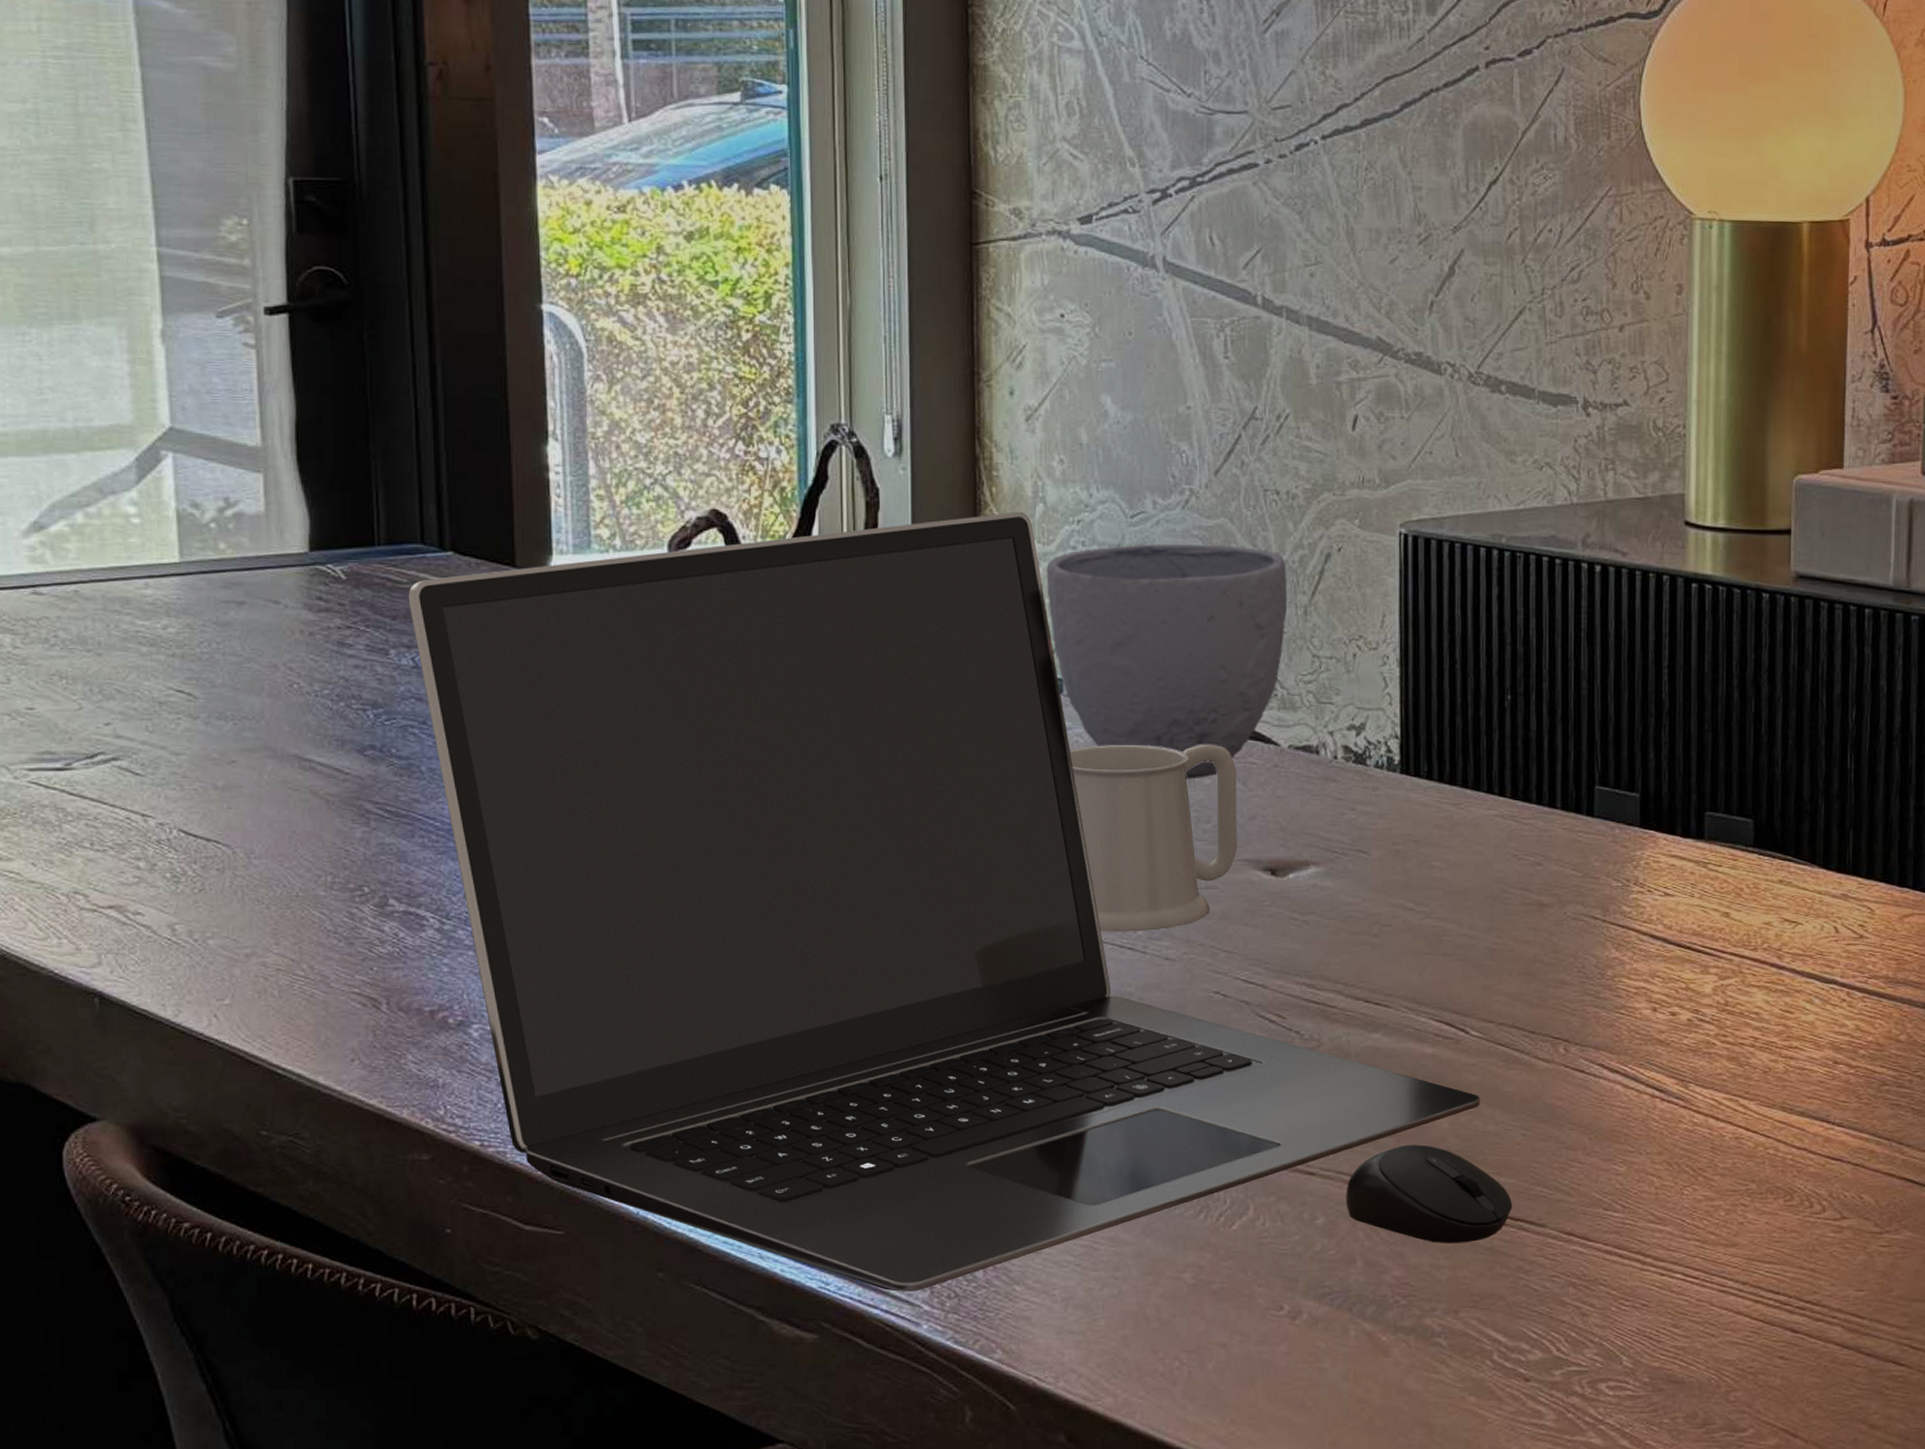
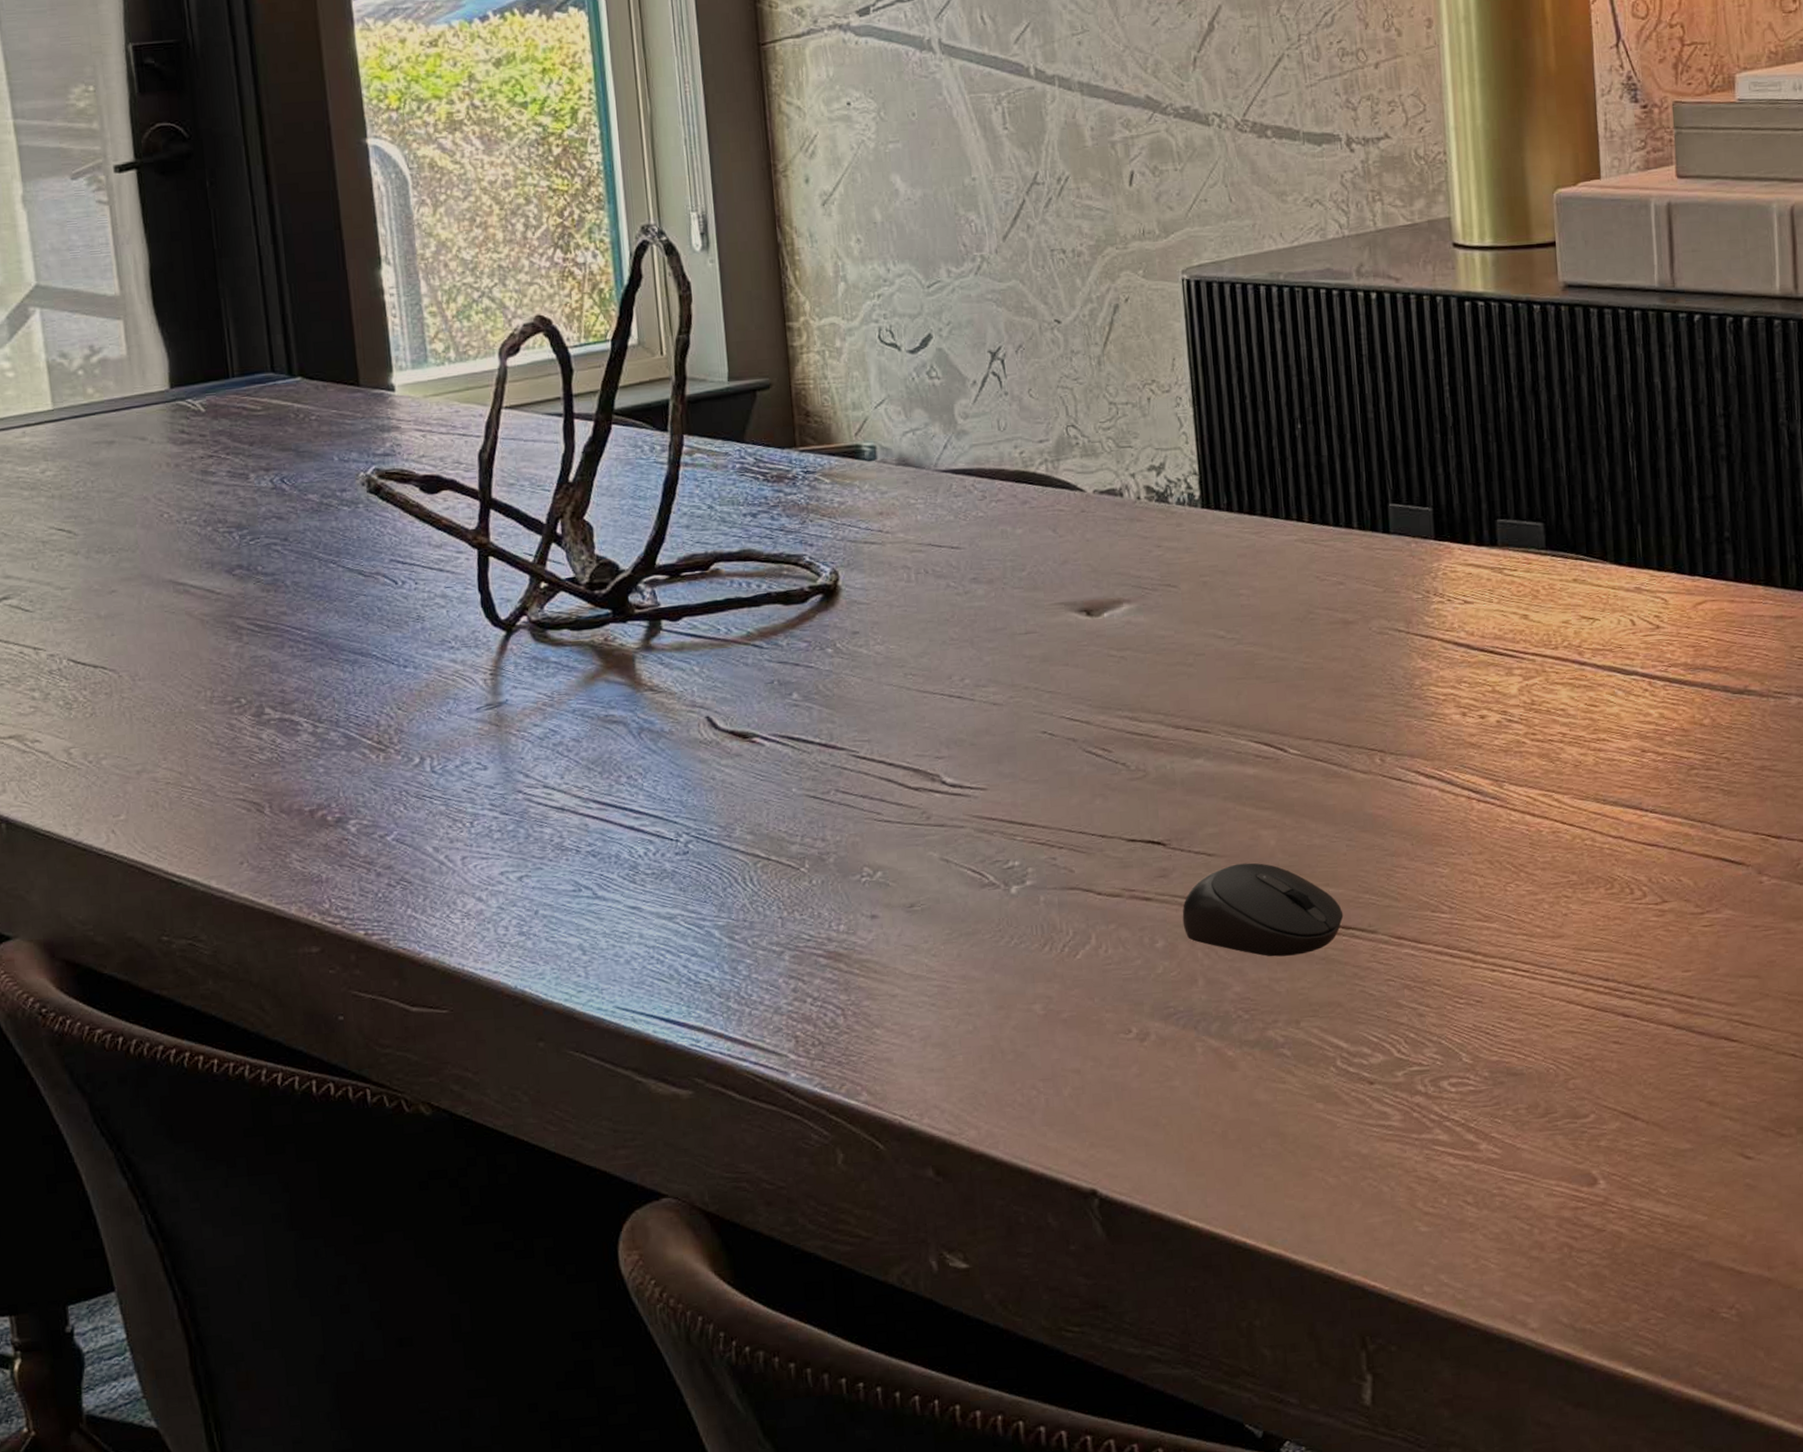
laptop: present [408,511,1480,1292] -> none [263,291,1304,1044]
decorative bowl: present [1046,543,1287,779] -> none [852,305,1082,531]
mug: present [1069,744,1237,932] -> none [887,495,1053,683]

